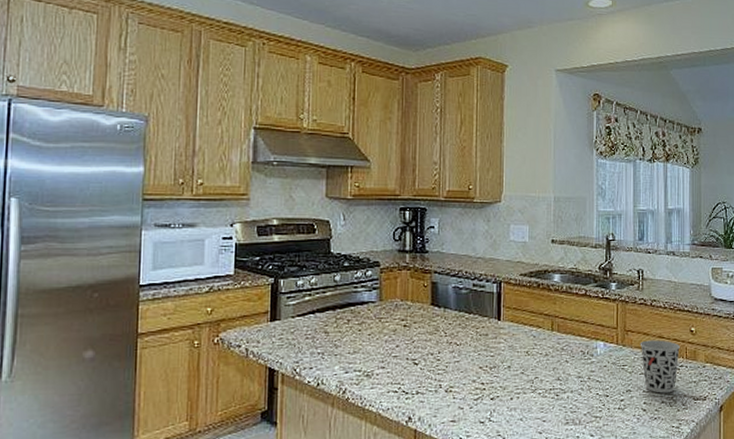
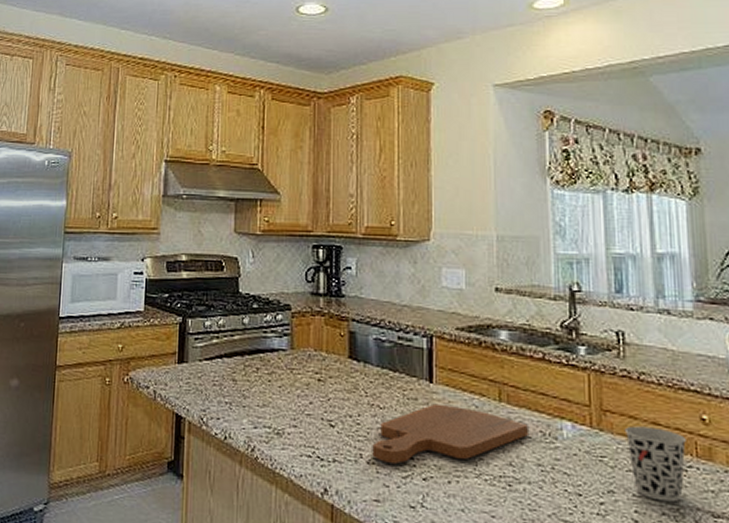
cutting board: none [450,337,572,390] -> present [372,403,528,465]

